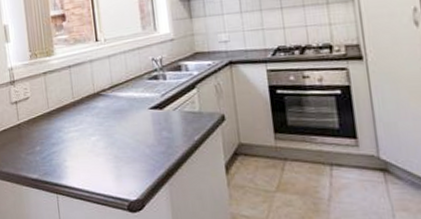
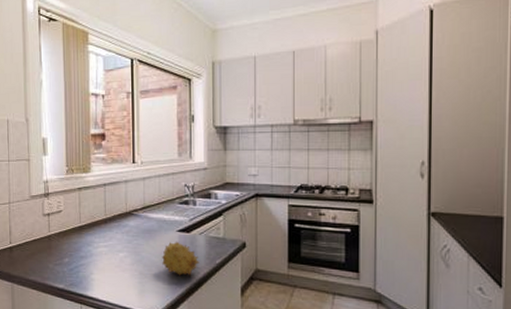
fruit: none [136,119,177,156] -> present [162,241,199,276]

